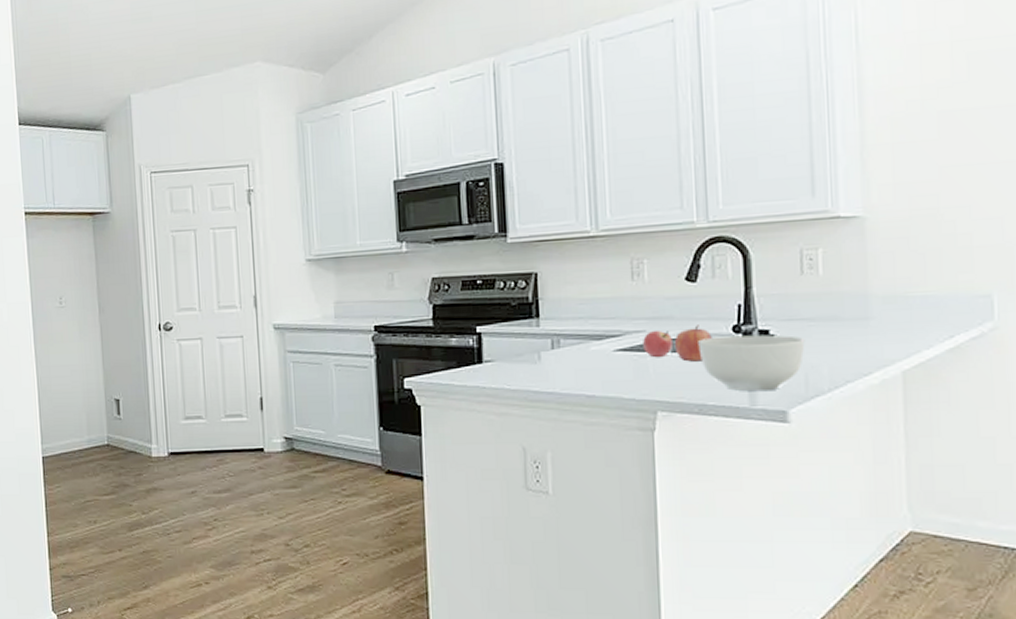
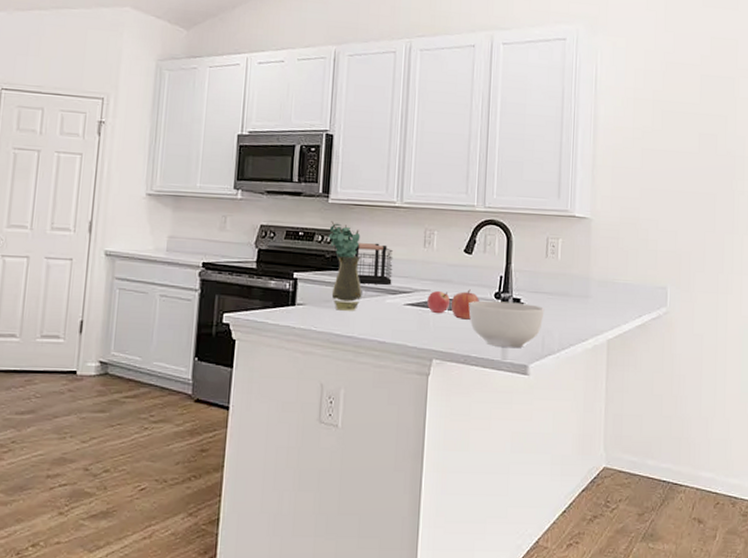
vase: none [511,263,560,364] -> present [328,221,362,311]
dish rack: none [545,282,595,331] -> present [354,243,394,285]

